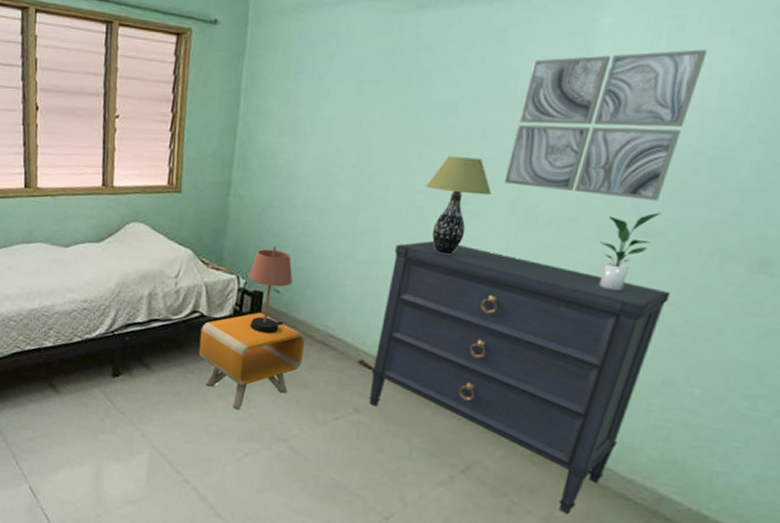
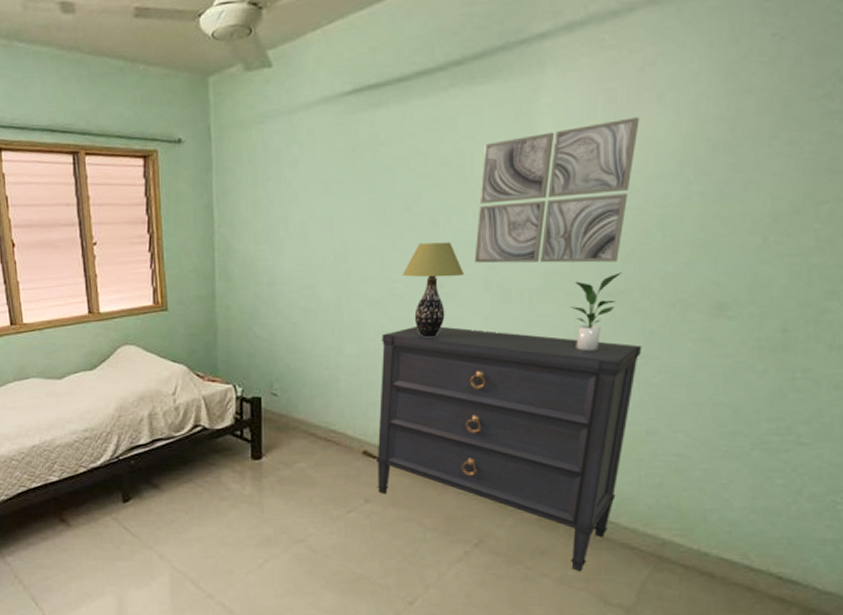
nightstand: present [198,312,305,410] -> none [205,417,308,517]
table lamp: present [249,246,293,334] -> none [245,351,288,438]

